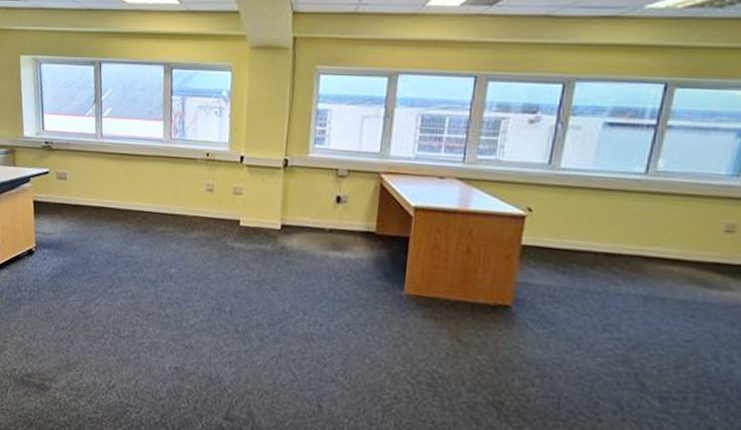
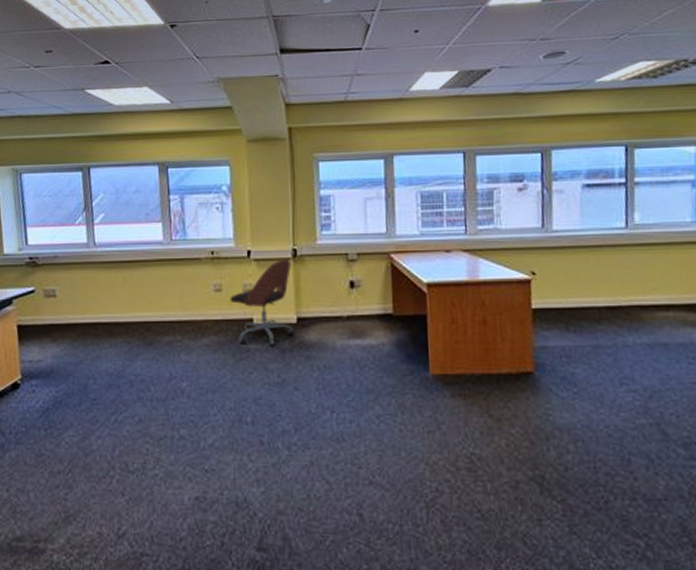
office chair: none [220,168,281,247] -> present [230,259,293,345]

